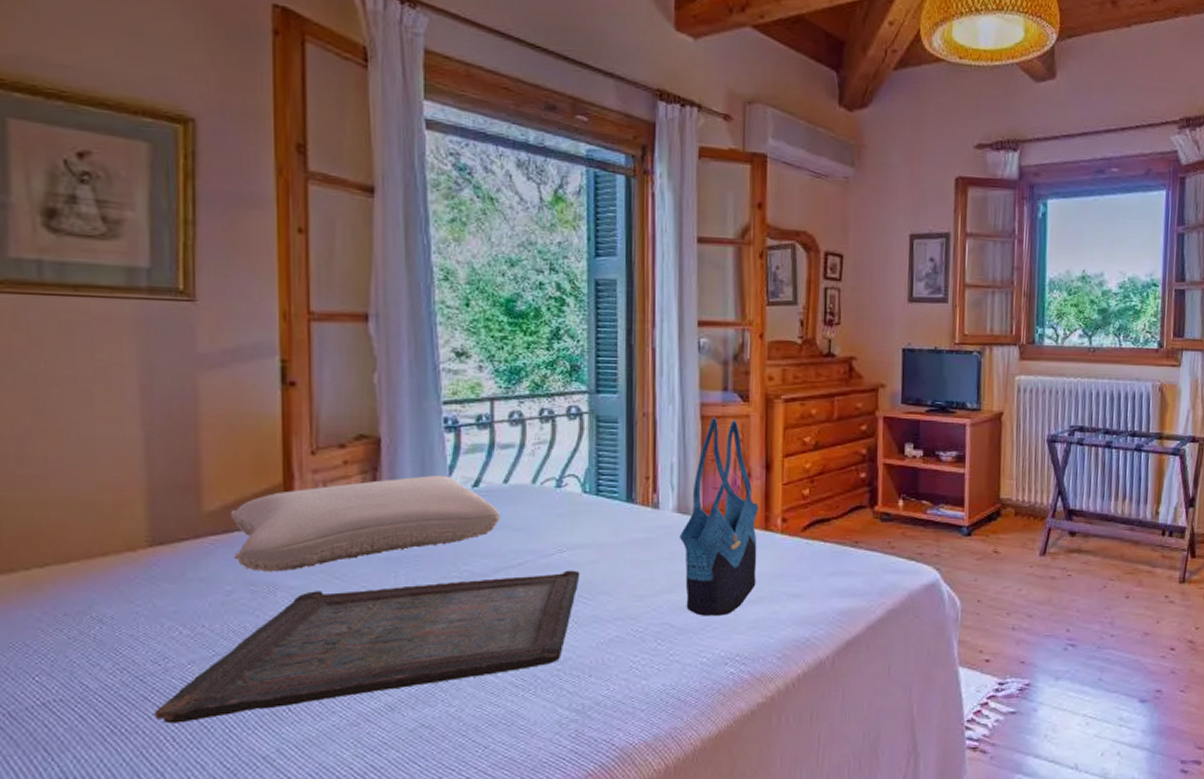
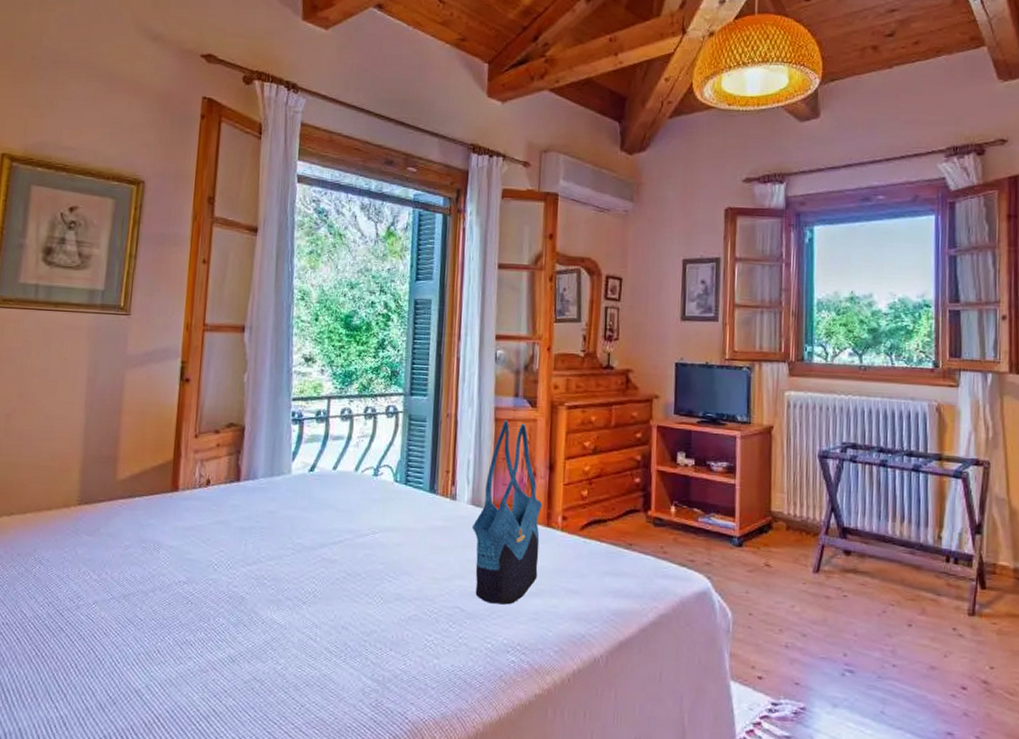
serving tray: present [153,570,580,724] -> none [65,550,388,653]
pillow: present [230,476,501,573] -> none [133,459,329,533]

